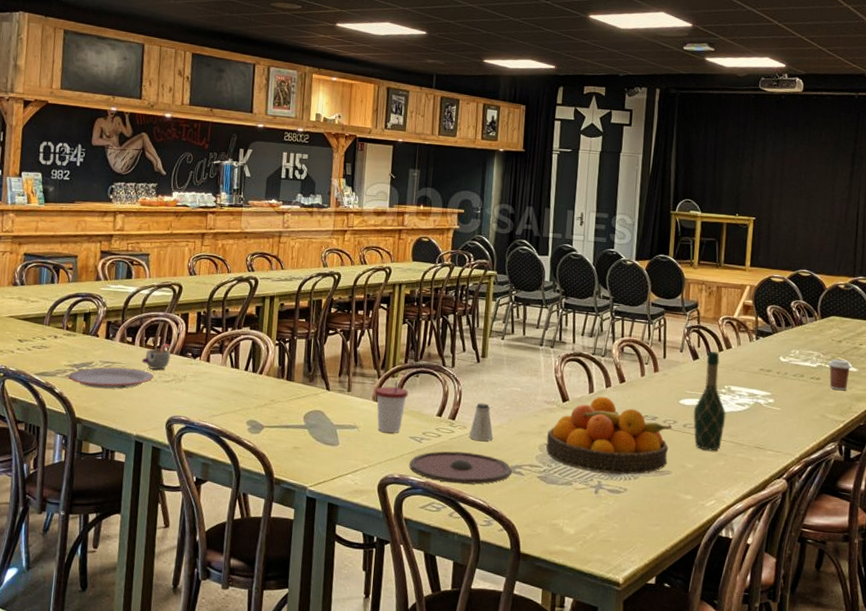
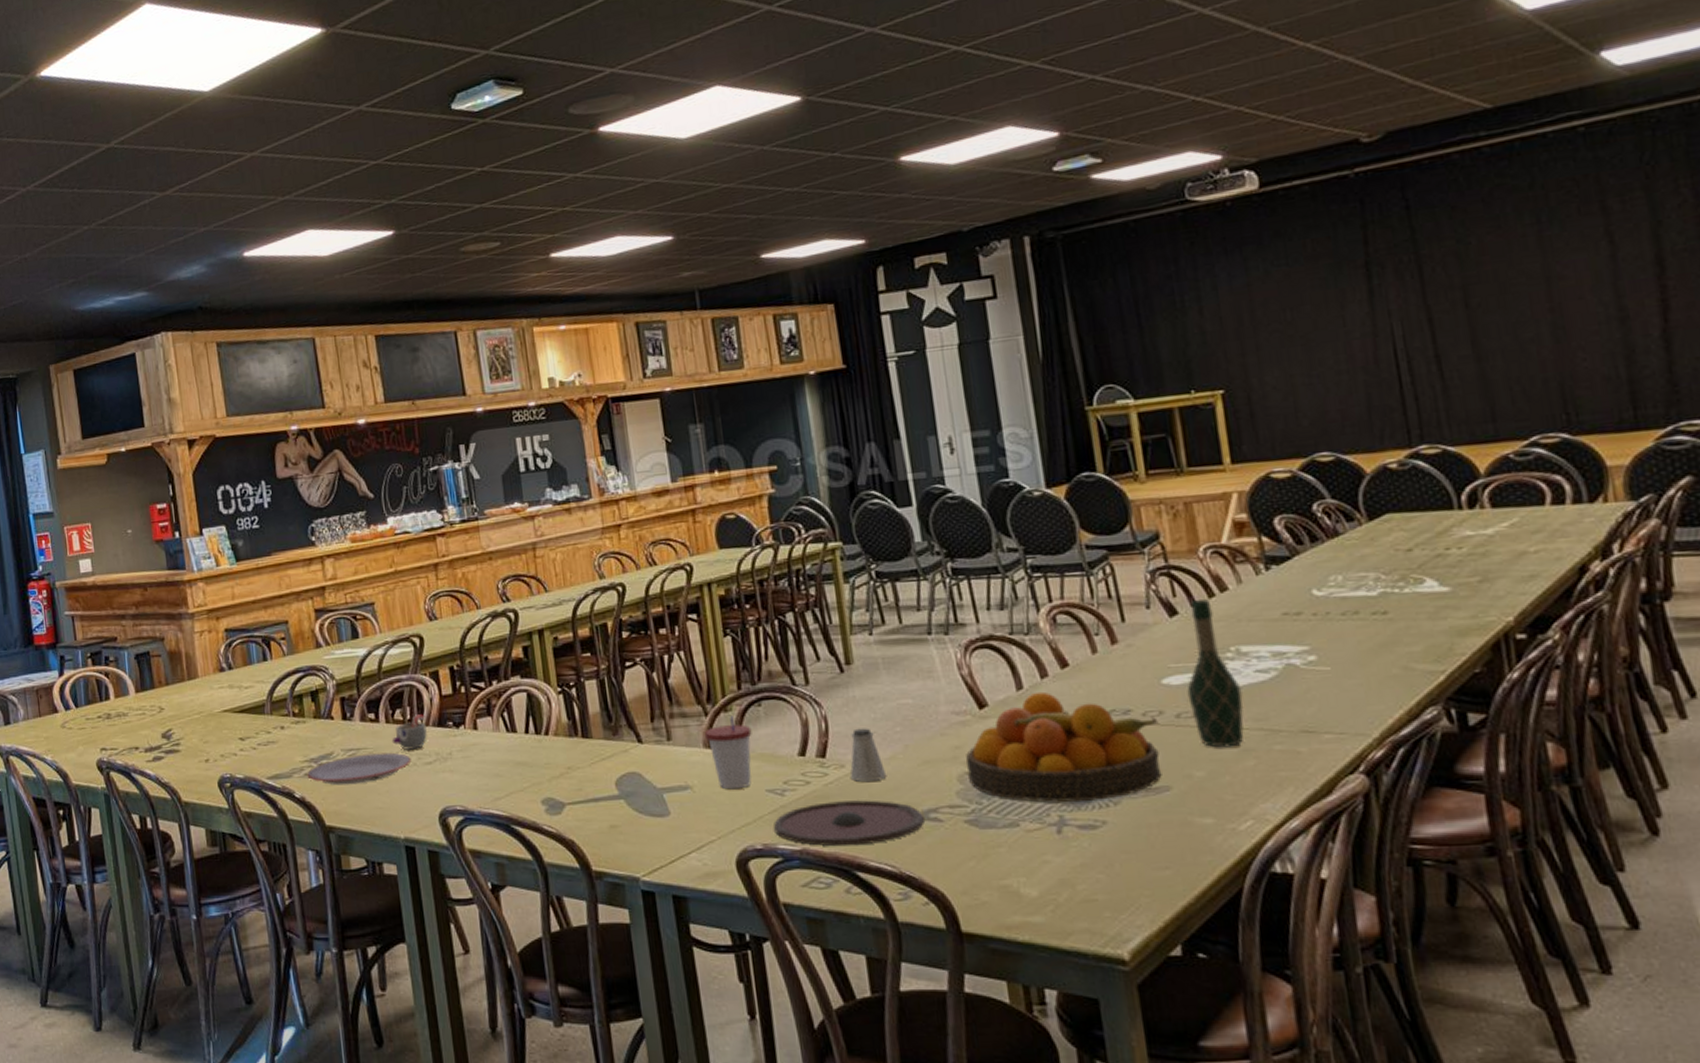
coffee cup: present [828,358,852,391] -> none [1396,576,1439,626]

